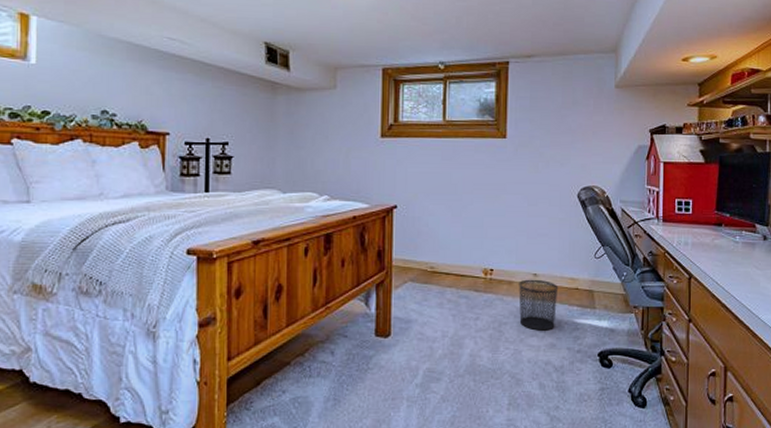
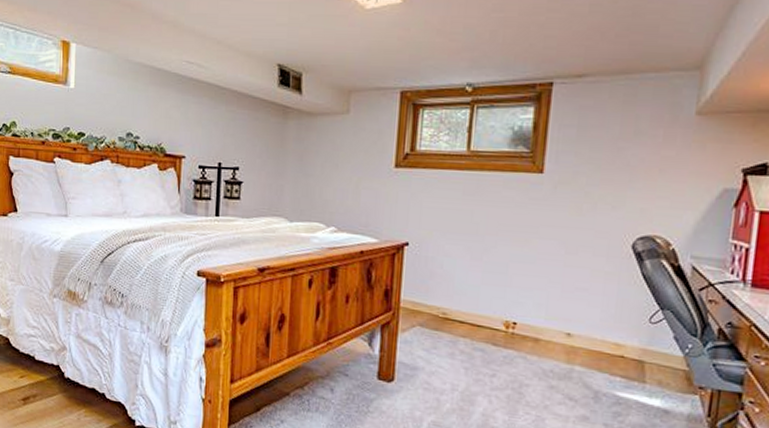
waste bin: present [519,279,559,331] -> none [545,338,598,401]

